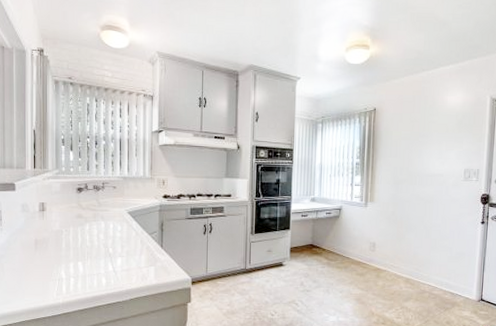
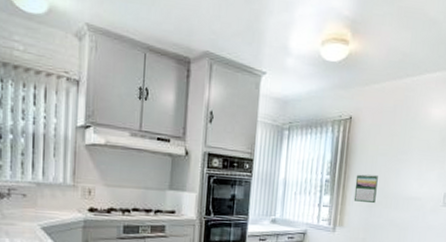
calendar: none [382,156,403,180] -> present [353,174,378,203]

